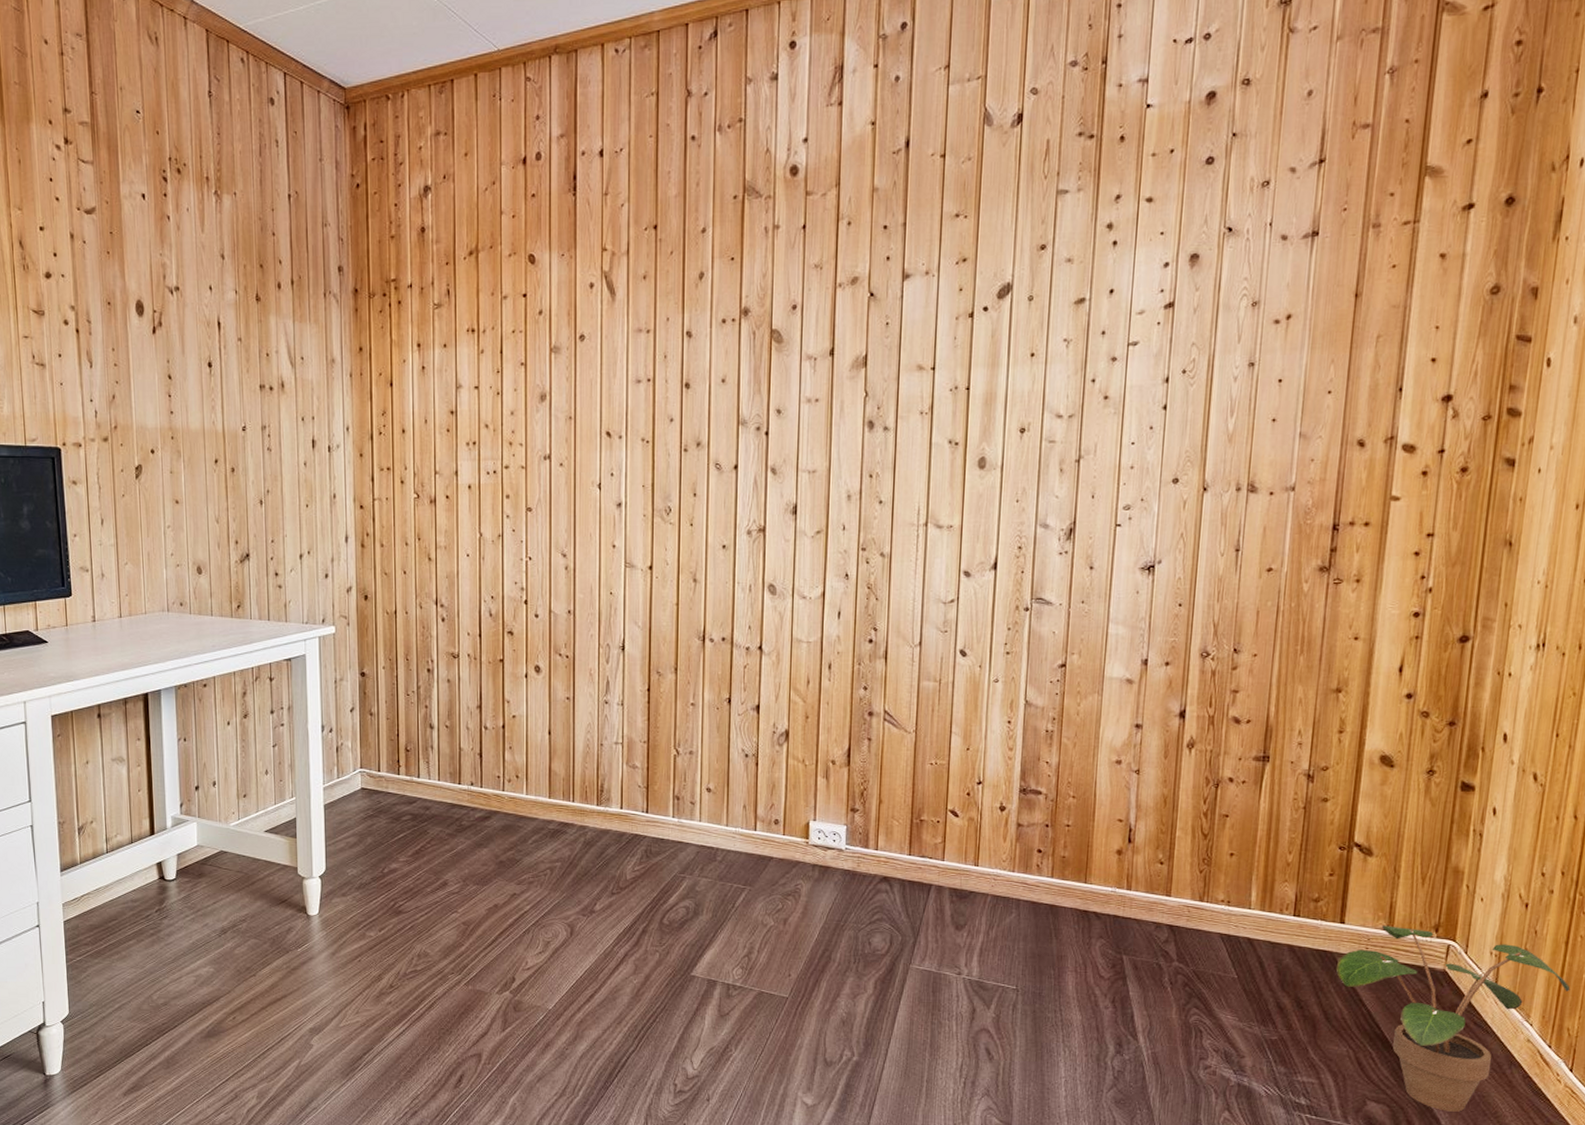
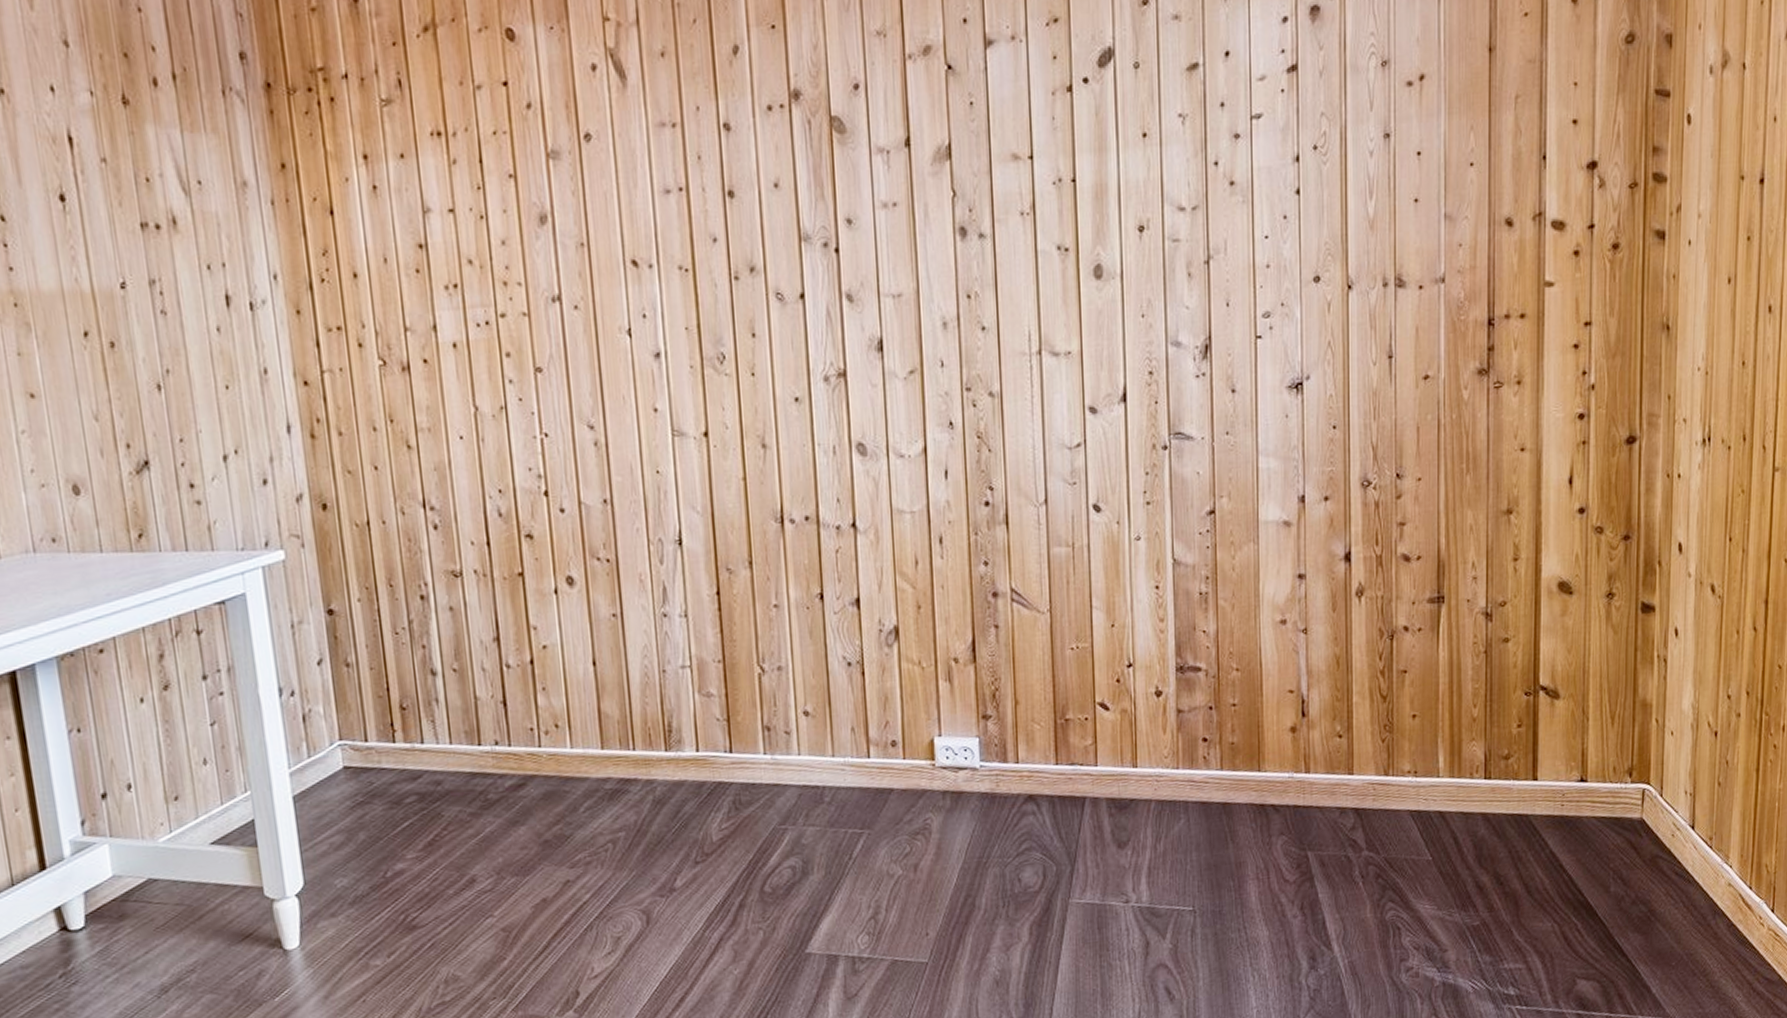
potted plant: present [1335,926,1571,1112] -> none [1532,775,1765,978]

